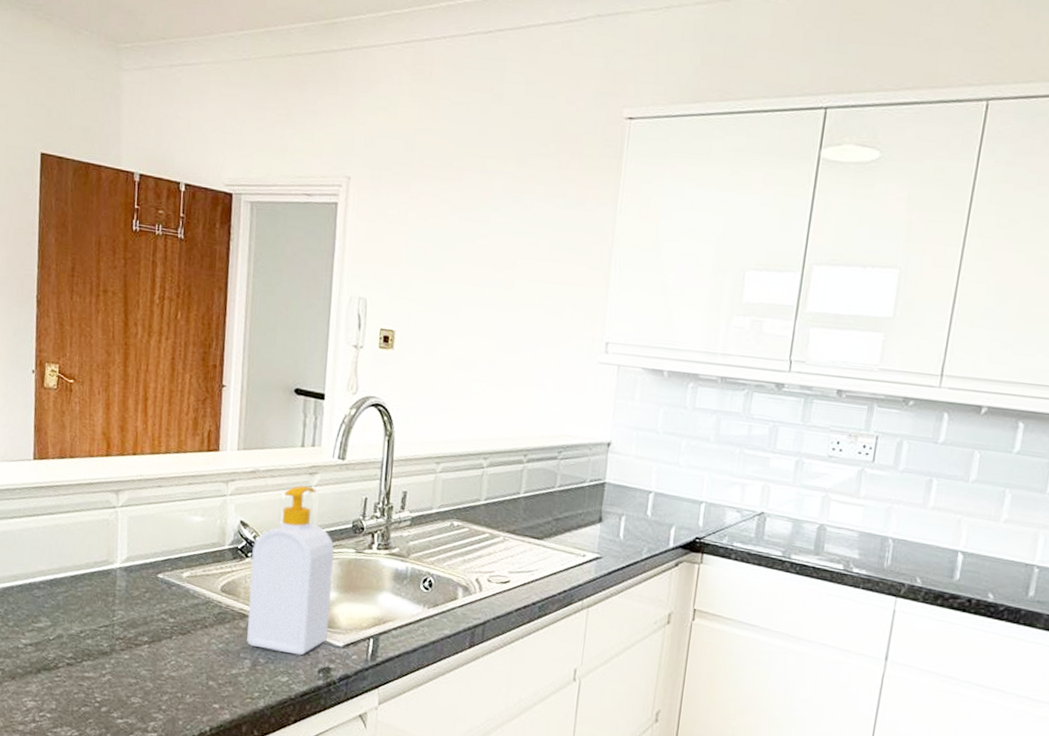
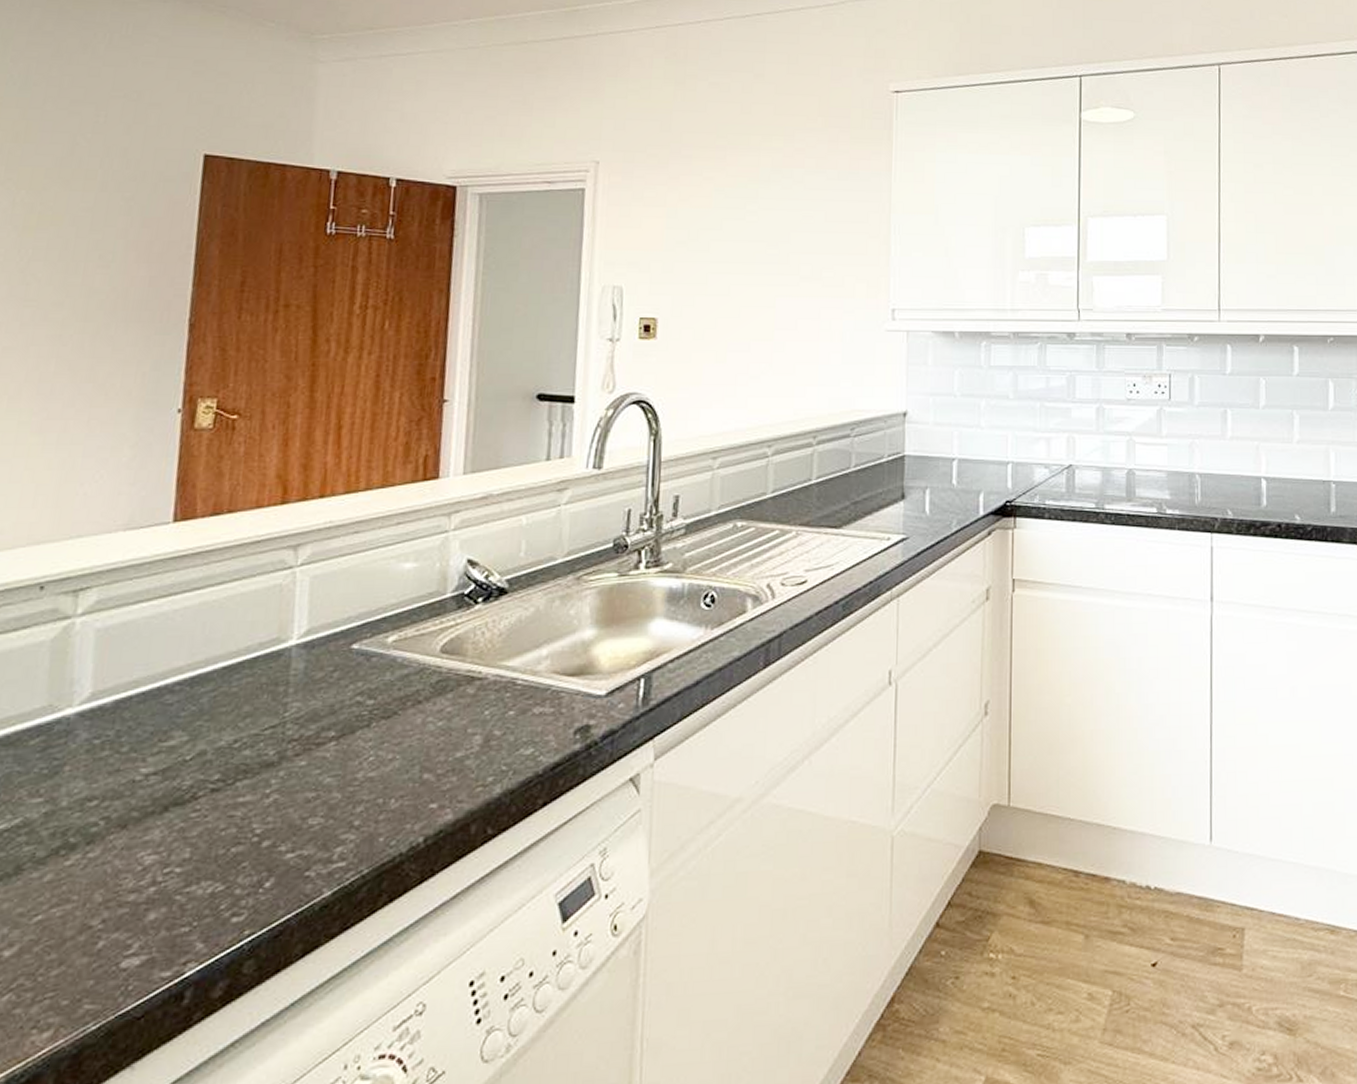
soap bottle: present [247,486,335,656] -> none [476,506,592,718]

